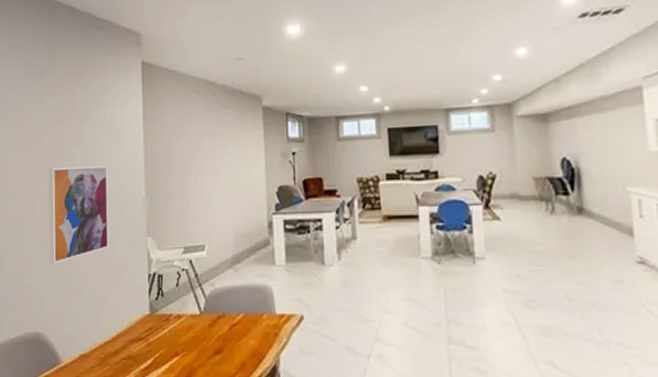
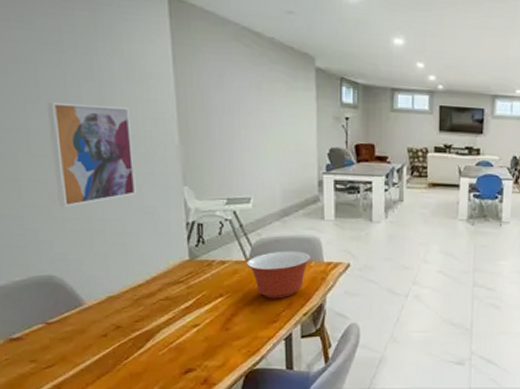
mixing bowl: none [201,302,263,359] -> present [246,251,311,299]

